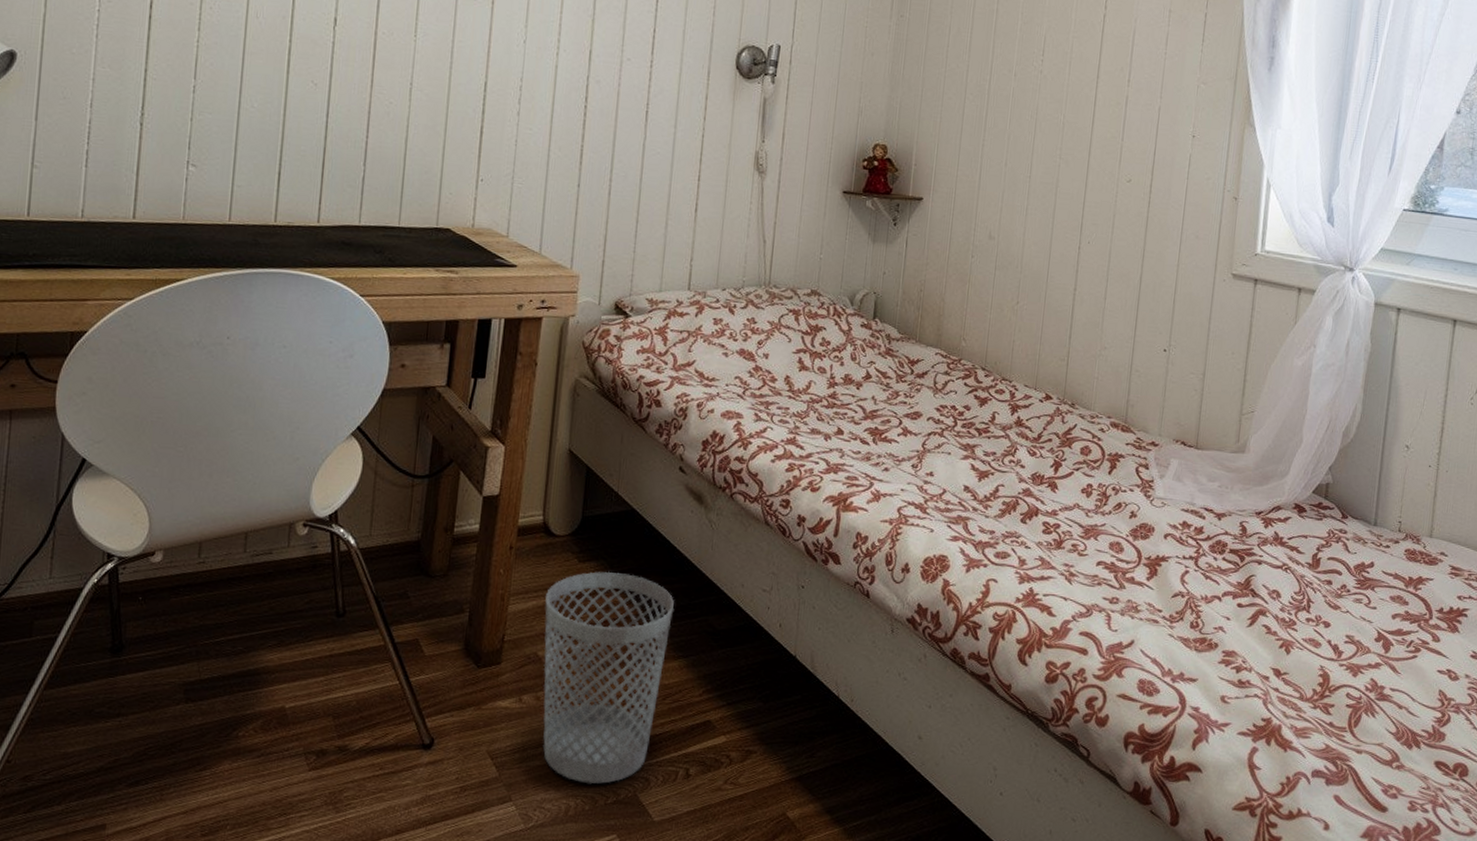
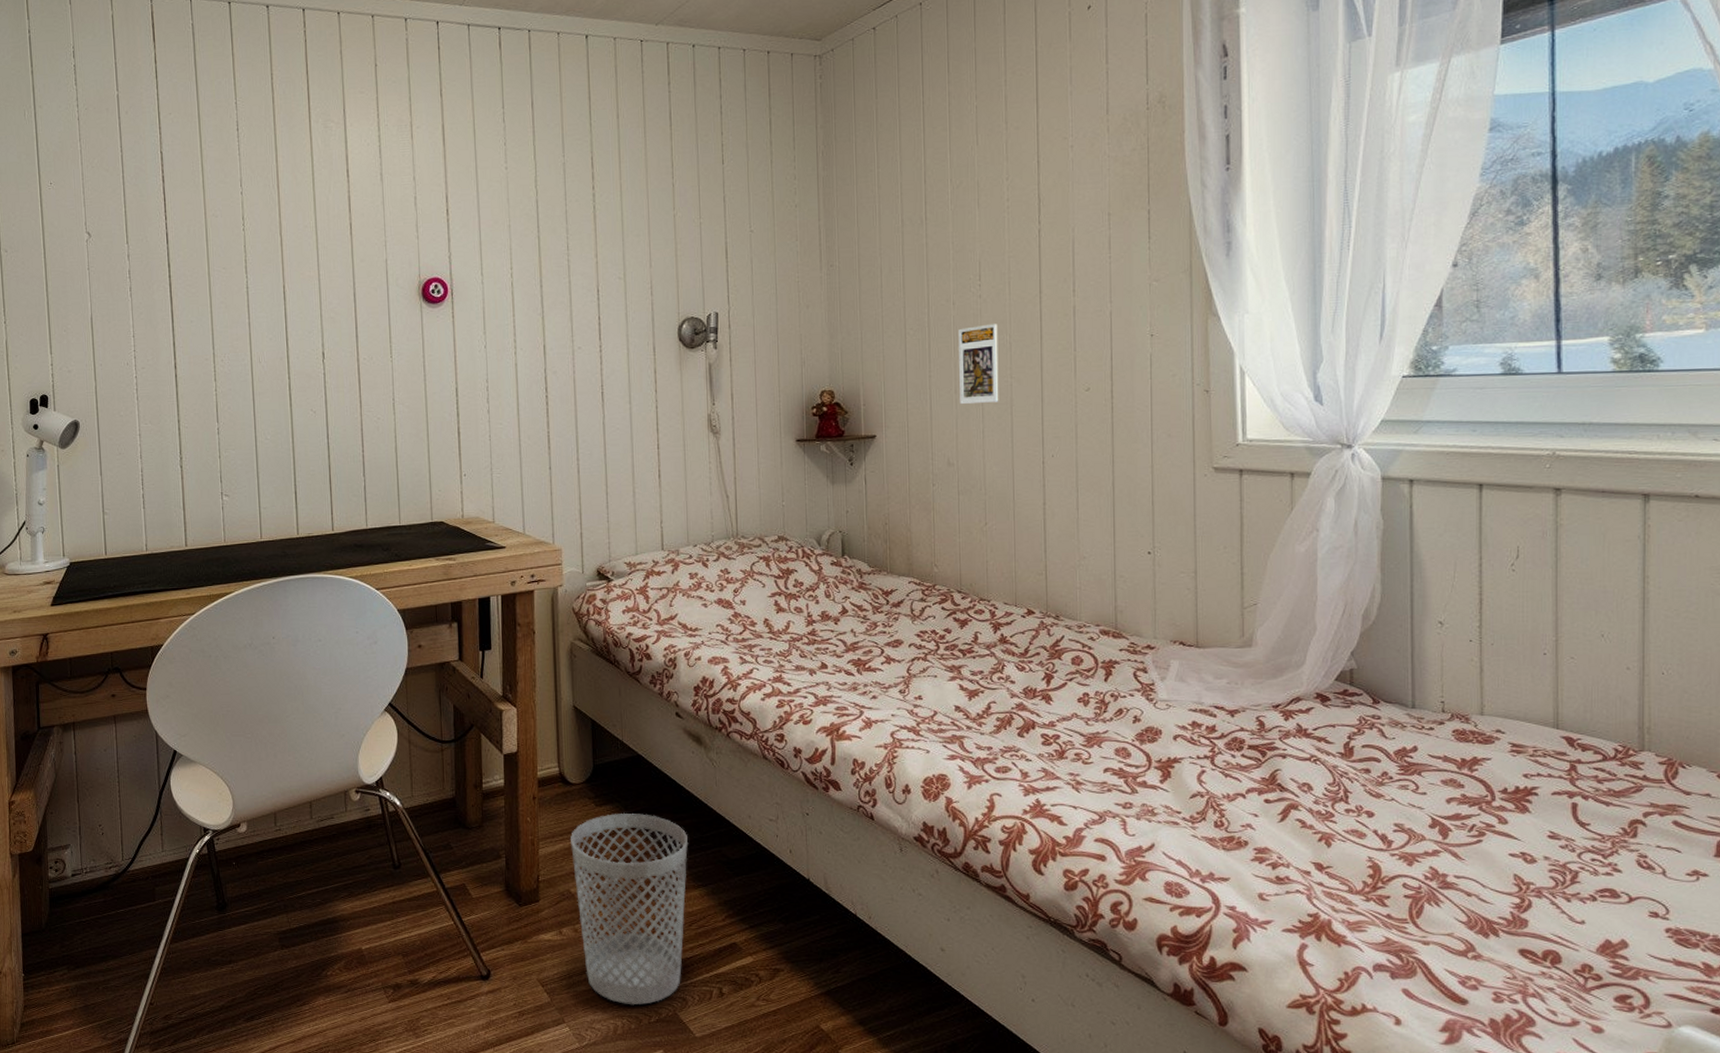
trading card display case: none [1008,101,1054,181] -> present [958,324,999,405]

